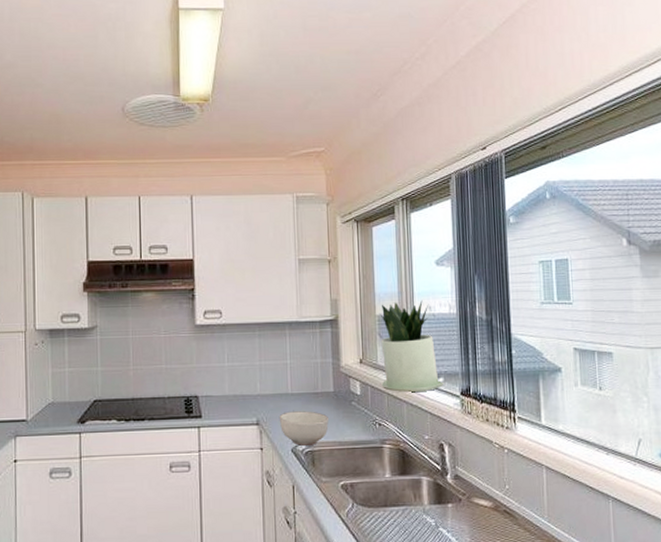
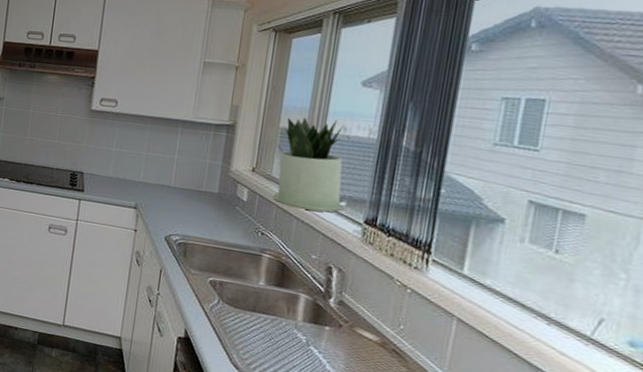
bowl: present [279,411,329,446] -> none [157,202,208,238]

